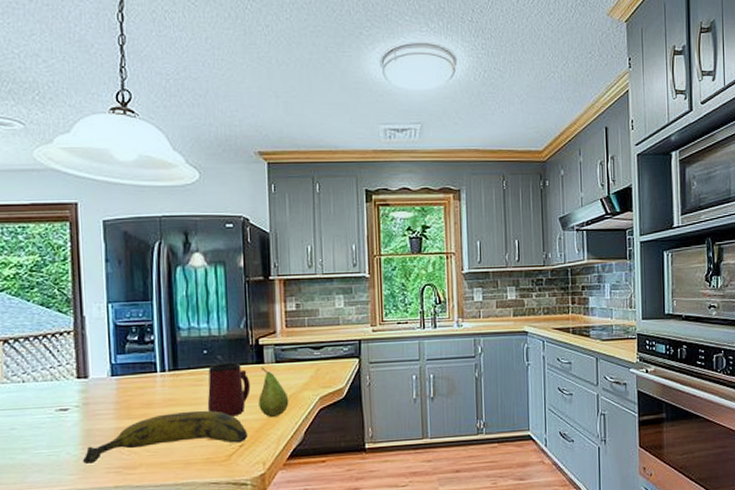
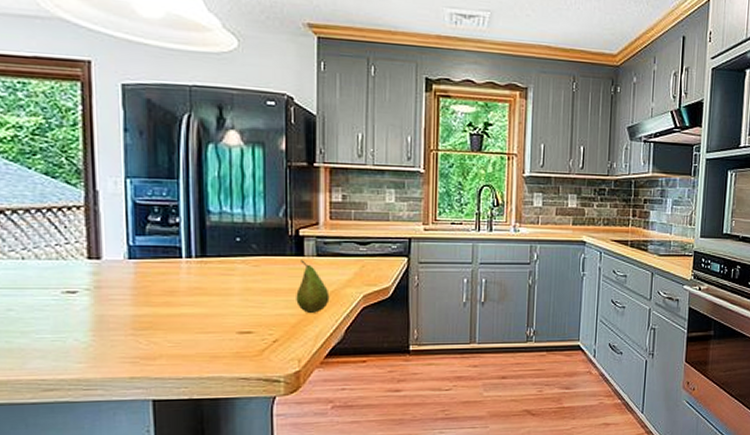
banana: present [82,410,247,465] -> none [92,301,282,353]
mug: present [207,363,251,417] -> none [238,253,288,310]

